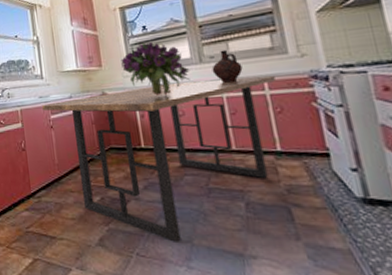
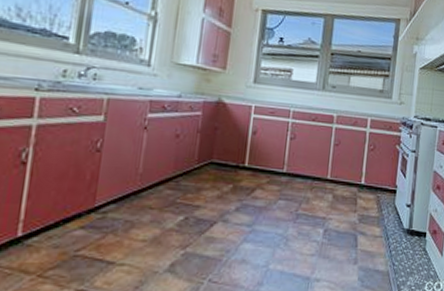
dining table: present [42,76,275,242] -> none [139,98,377,267]
bouquet: present [121,41,190,96] -> none [247,54,312,116]
ceramic jug: present [211,49,243,83] -> none [330,82,356,115]

